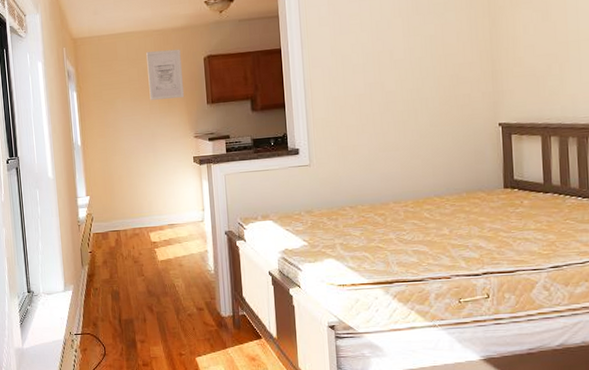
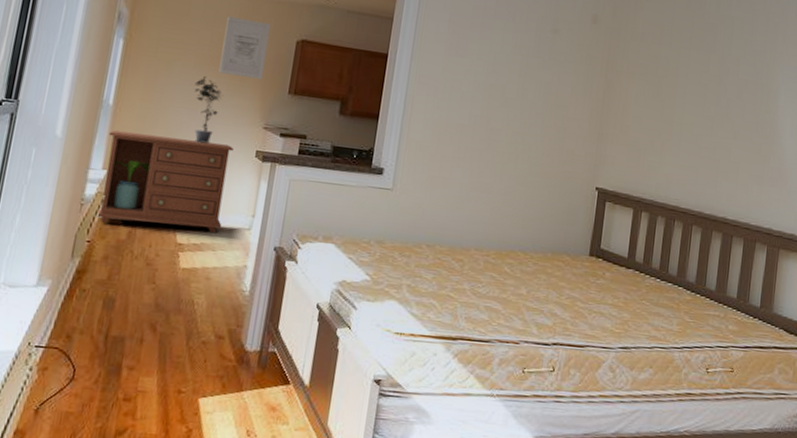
dresser: none [84,157,182,236] -> present [97,130,234,234]
potted plant: none [135,106,158,161] -> present [194,76,224,144]

